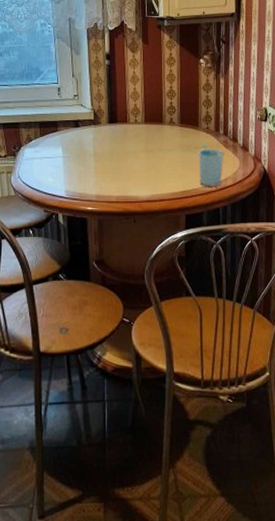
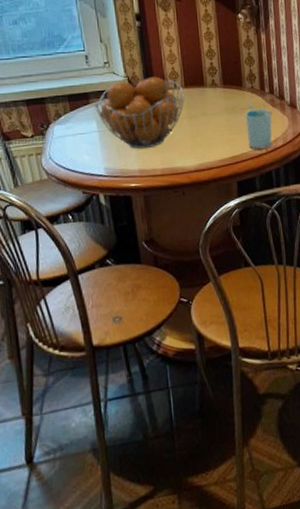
fruit basket: none [62,111,144,177] -> present [94,76,185,150]

